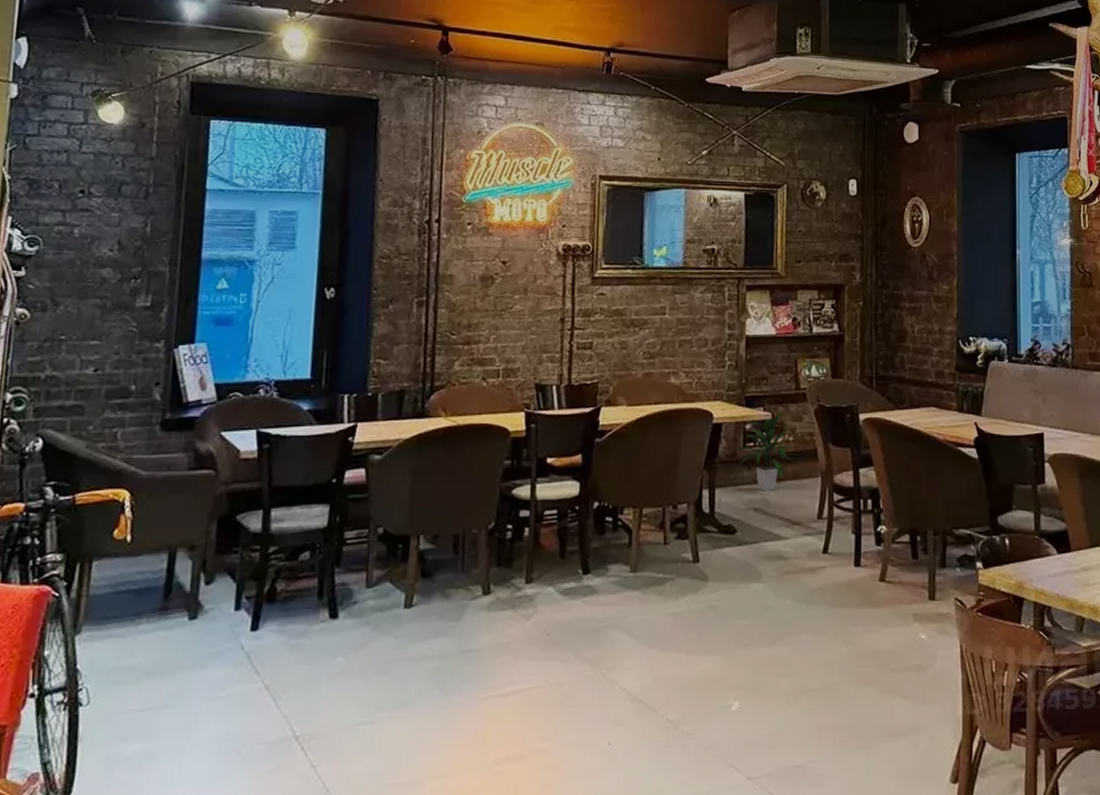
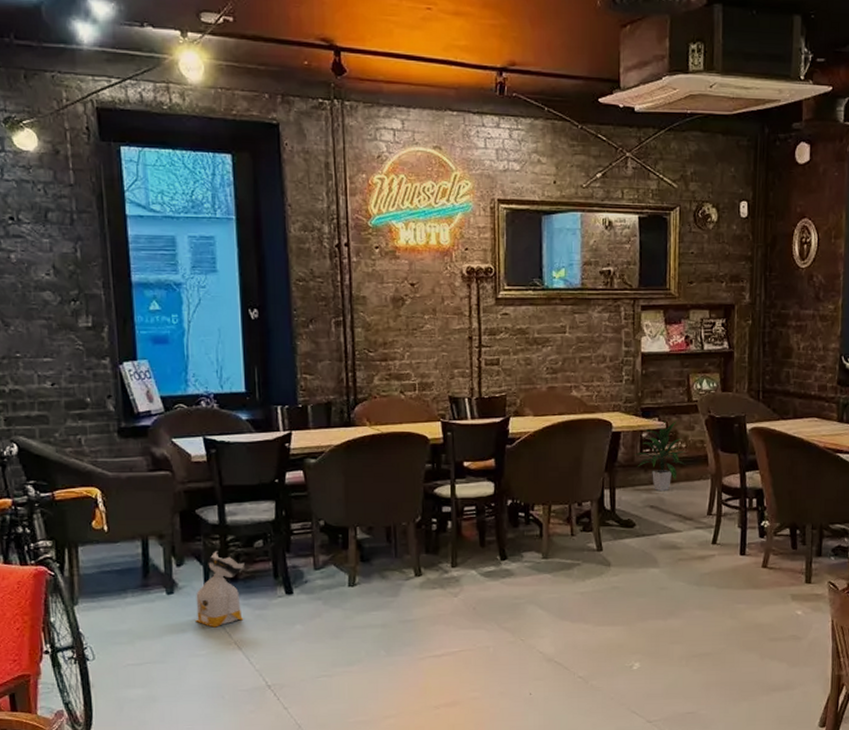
bag: none [219,564,285,662] -> present [196,550,244,628]

